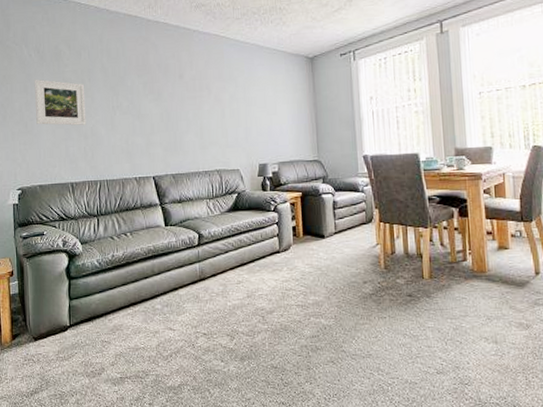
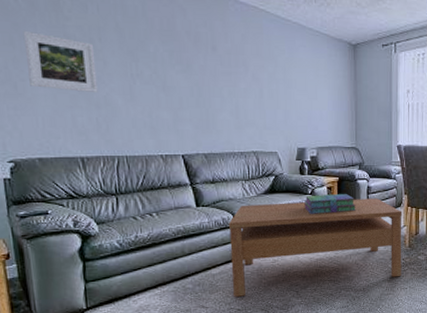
coffee table: none [194,214,378,320] -> present [228,198,402,297]
stack of books: none [267,209,322,232] -> present [304,193,356,214]

